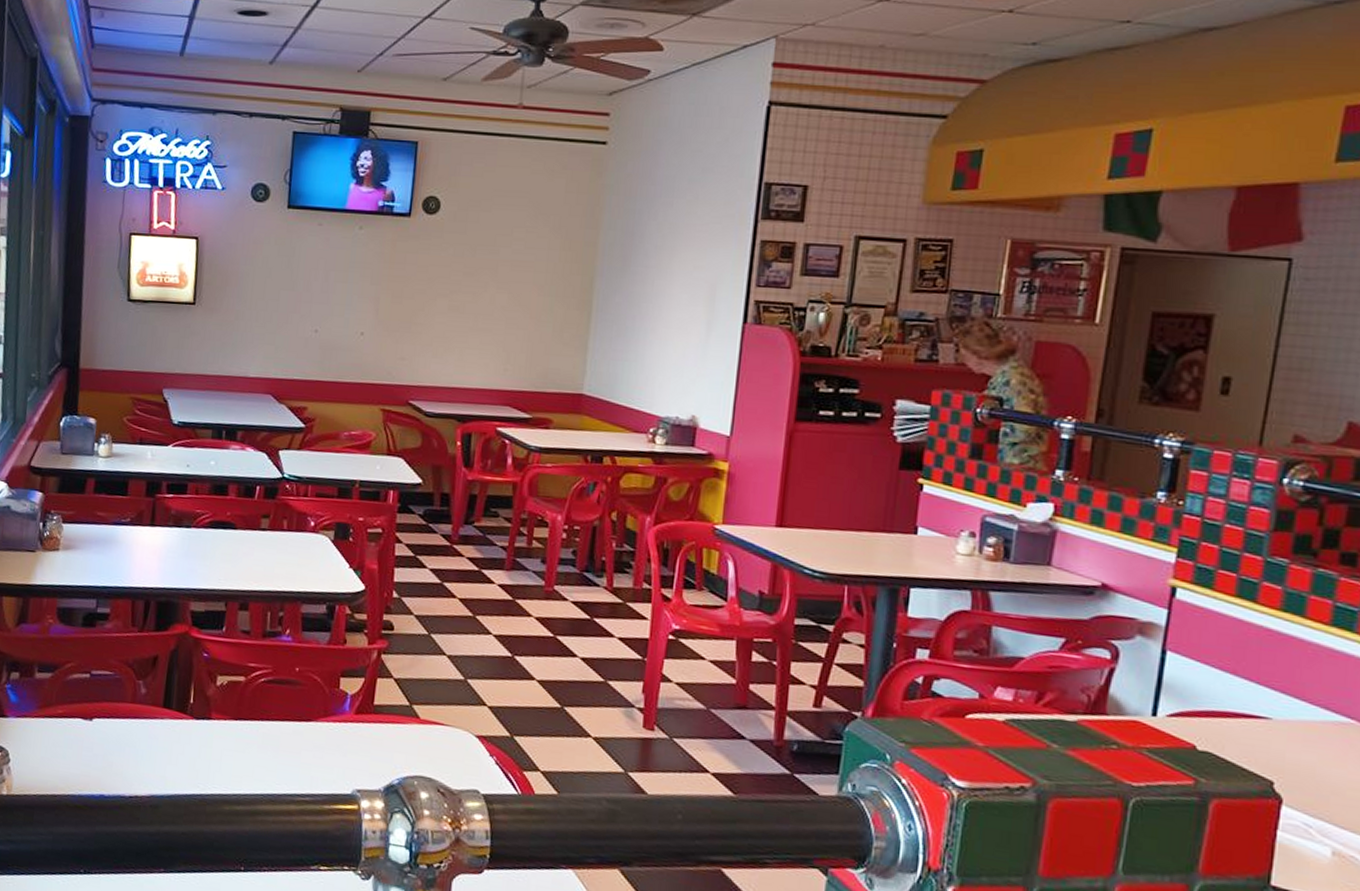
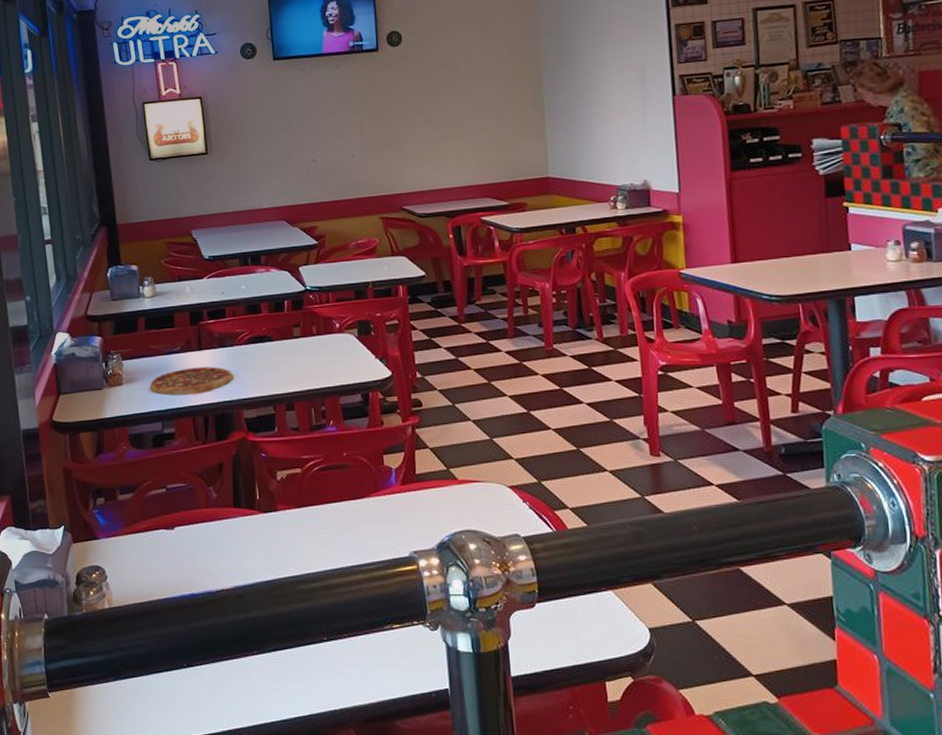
pizza: none [88,543,186,574] -> present [149,366,235,395]

